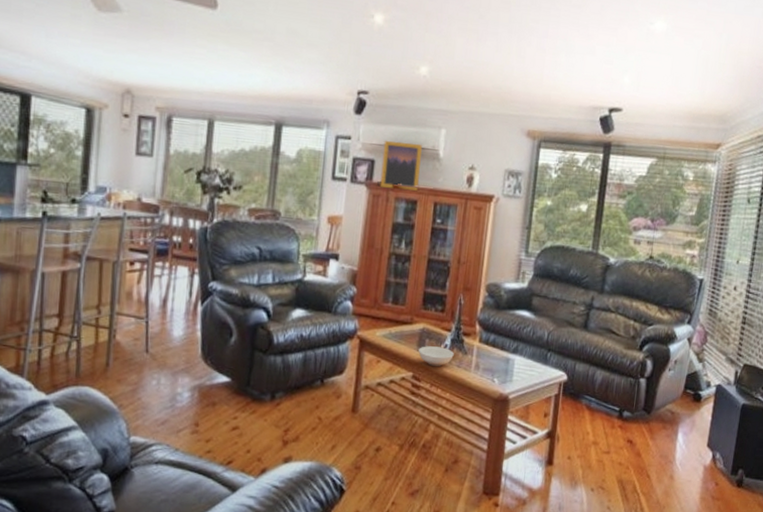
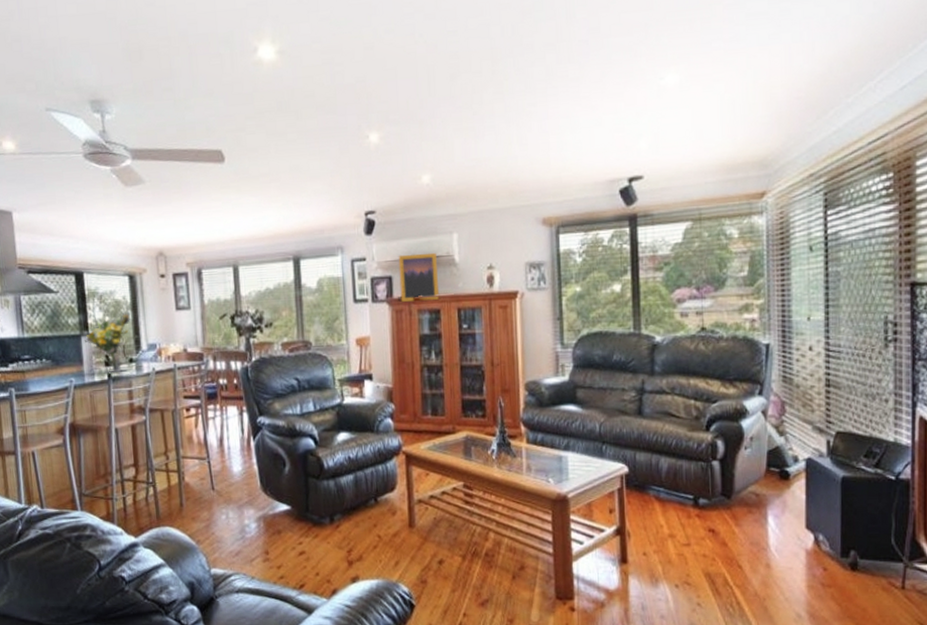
bouquet: none [19,147,81,212] -> present [84,311,130,373]
bowl: present [418,346,454,366] -> none [466,453,503,473]

